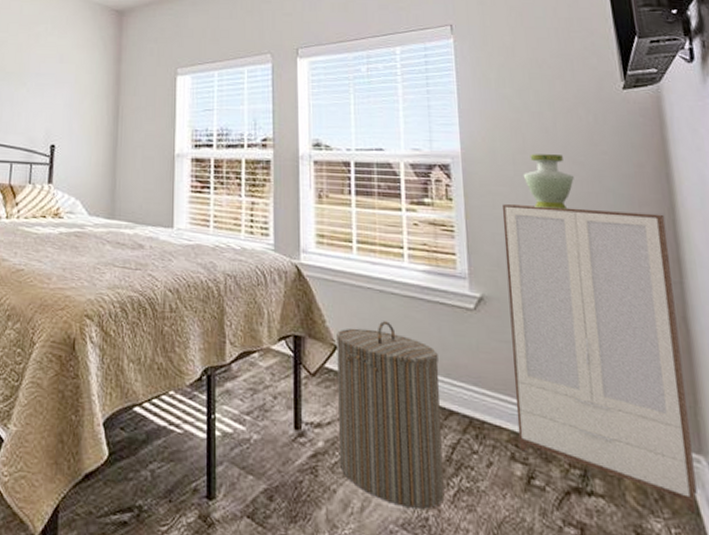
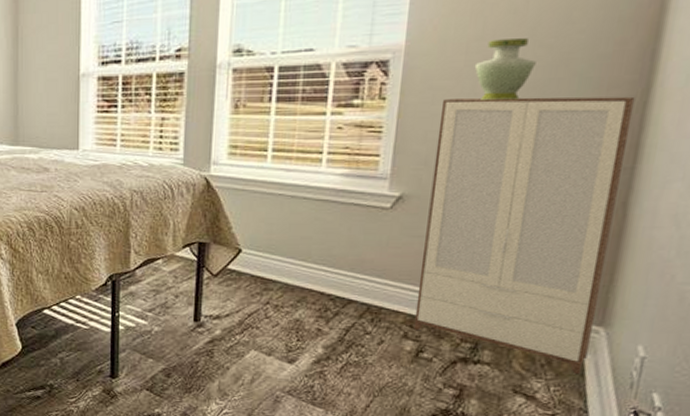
laundry hamper: present [336,321,445,509] -> none [234,224,345,379]

